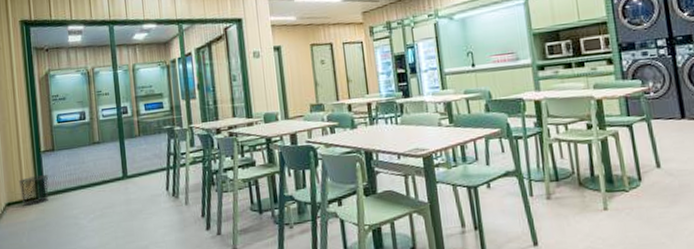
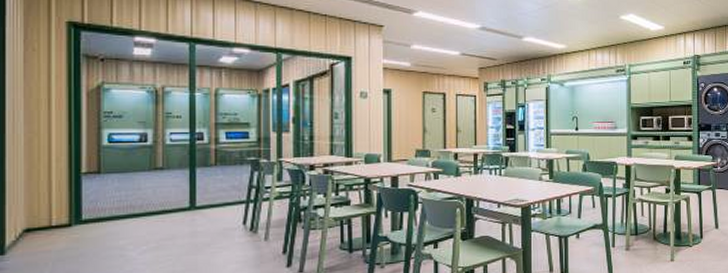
trash can: present [18,175,49,206] -> none [45,200,89,233]

